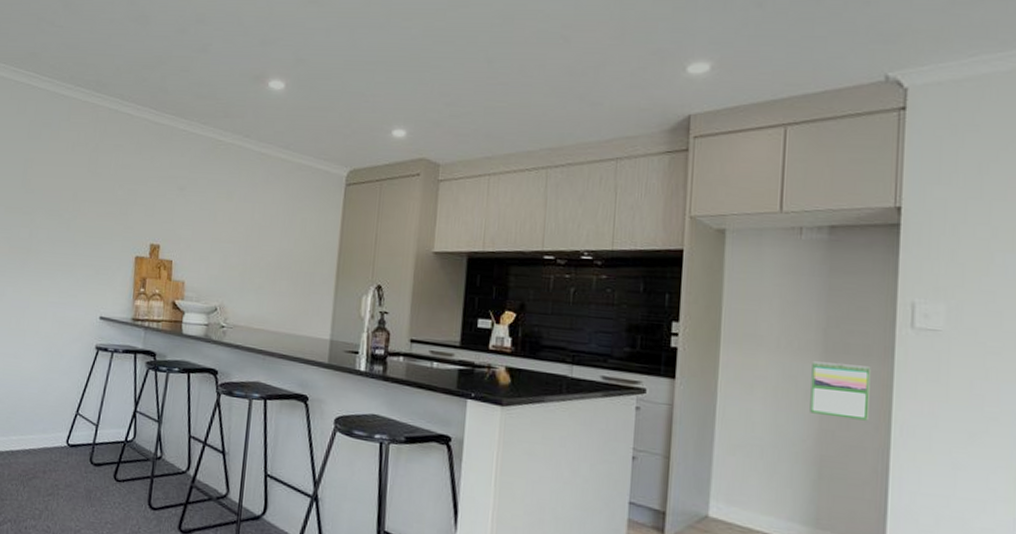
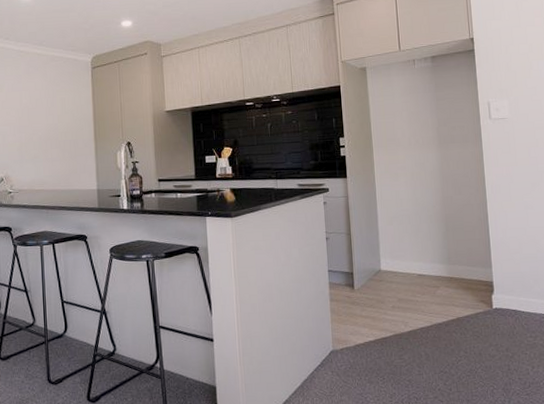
calendar: present [810,361,871,421] -> none [432,149,472,187]

